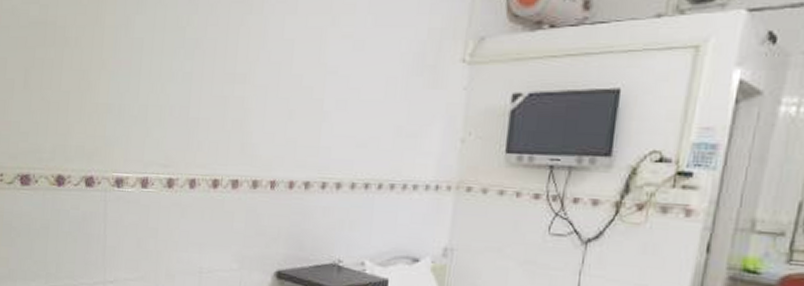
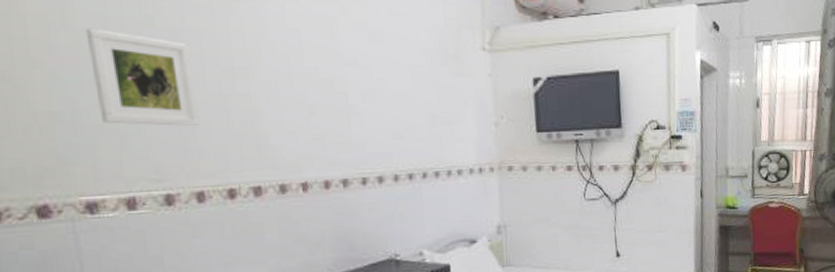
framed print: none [137,37,206,123] -> present [85,28,199,127]

